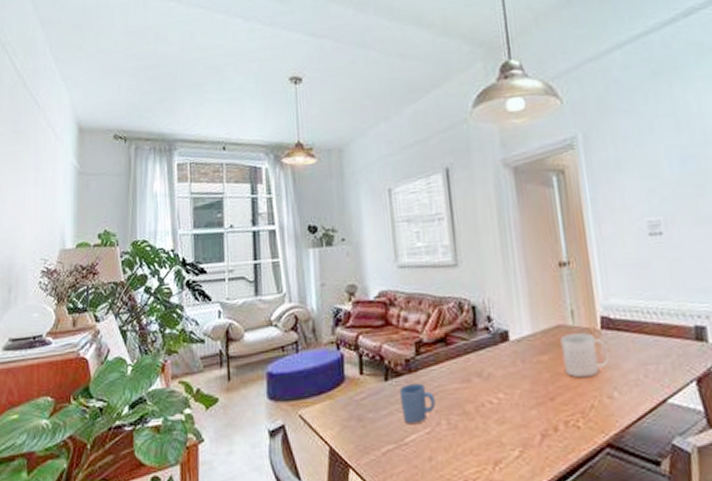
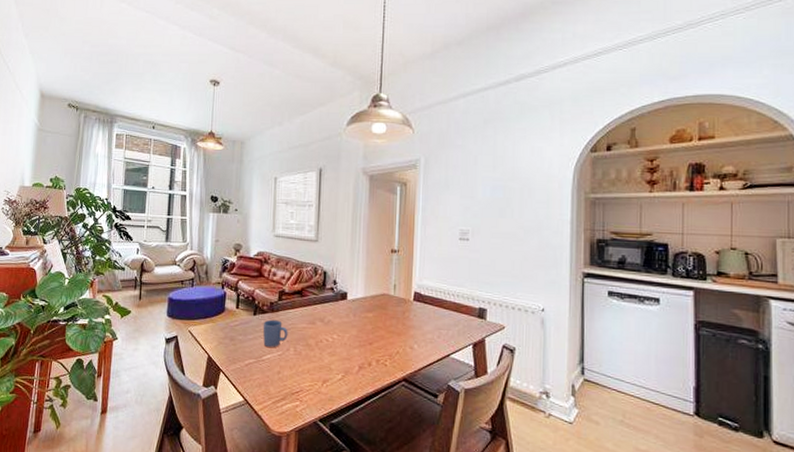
mug: present [560,333,609,378] -> none [382,301,415,333]

